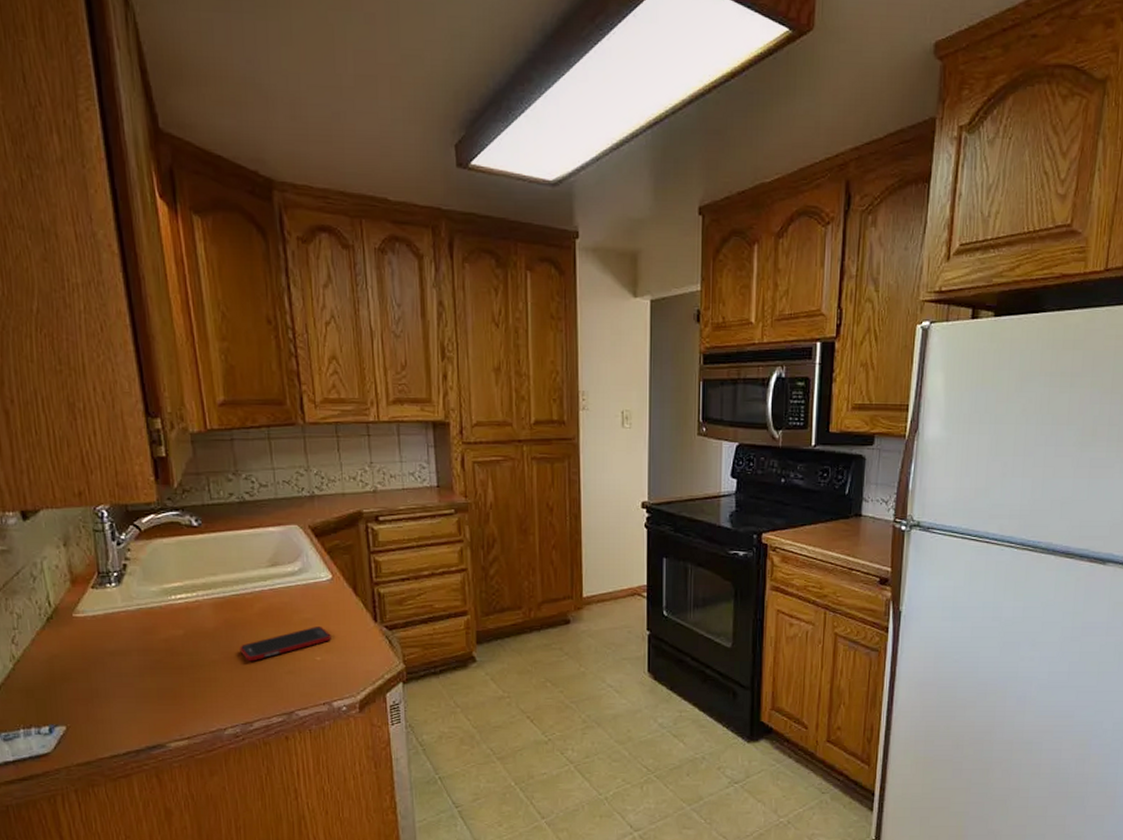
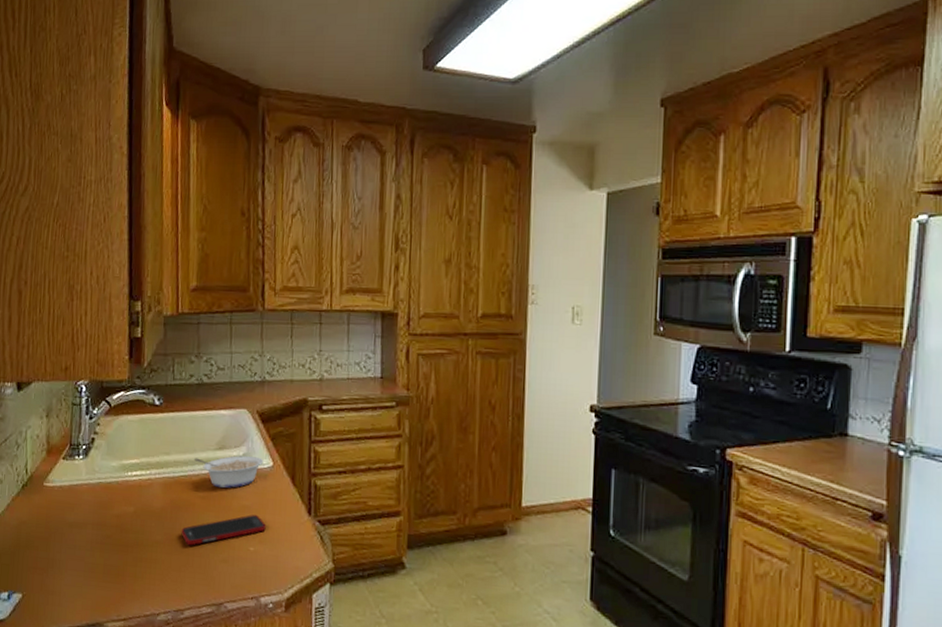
legume: none [244,571,322,603] -> present [193,456,264,488]

